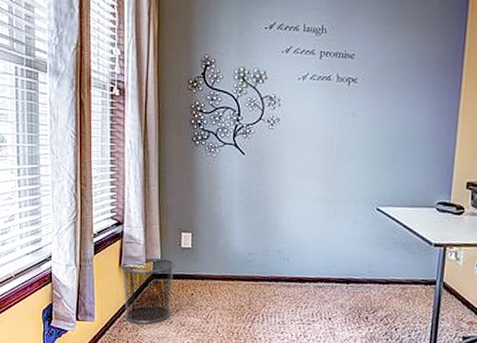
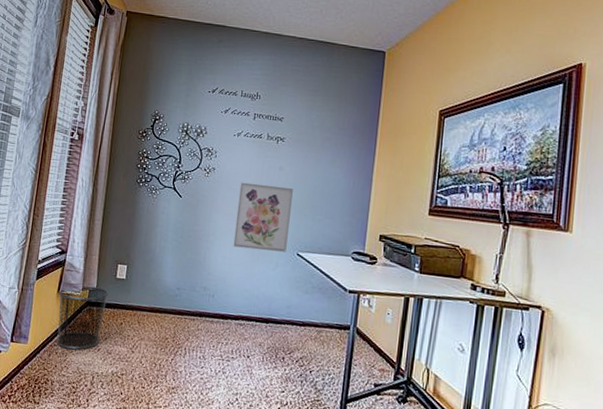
wall art: none [306,133,369,208] -> present [233,182,293,252]

